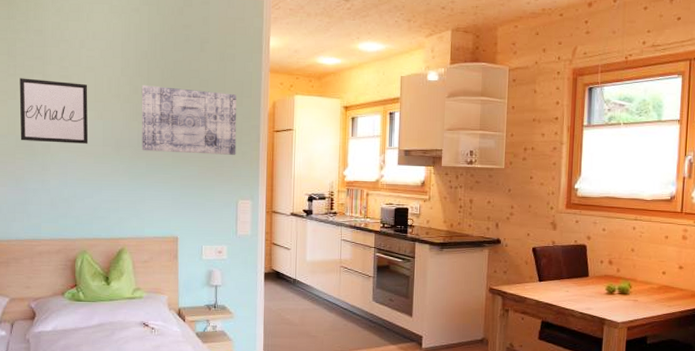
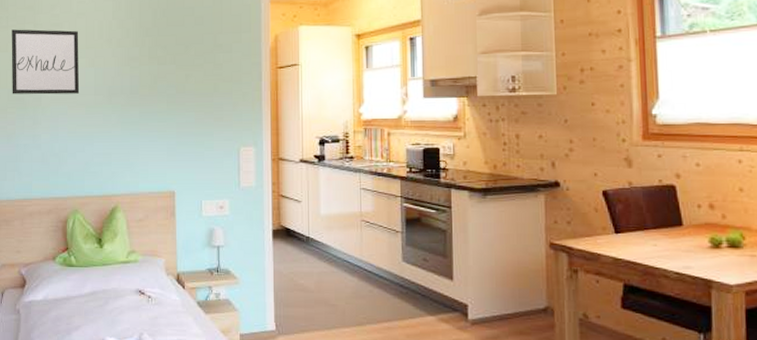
wall art: present [141,85,237,155] -> none [133,27,236,98]

